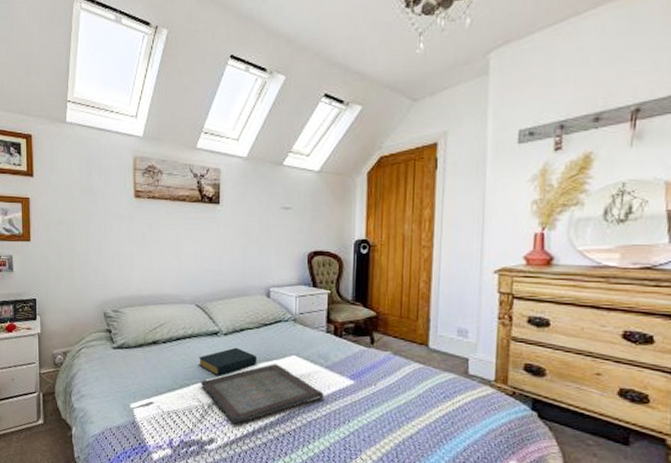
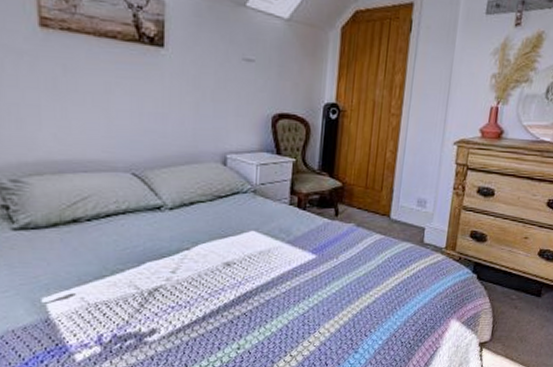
hardback book: present [199,347,258,376] -> none [136,224,210,258]
serving tray: present [200,363,324,424] -> none [138,240,284,310]

